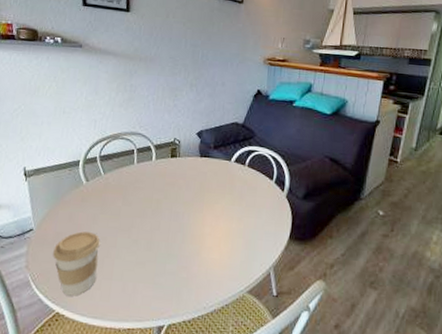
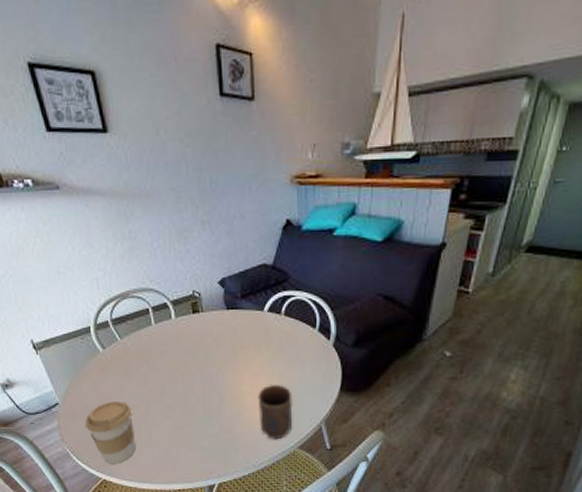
cup: none [215,227,247,283] -> present [257,384,293,440]

